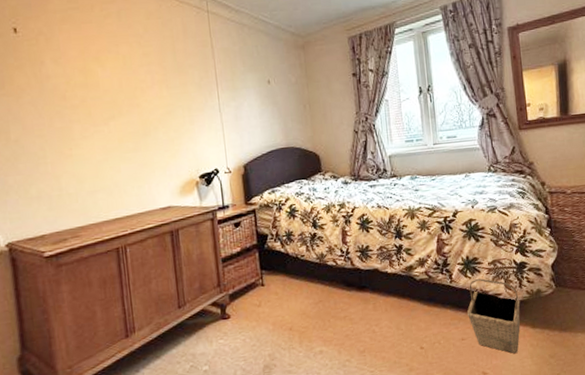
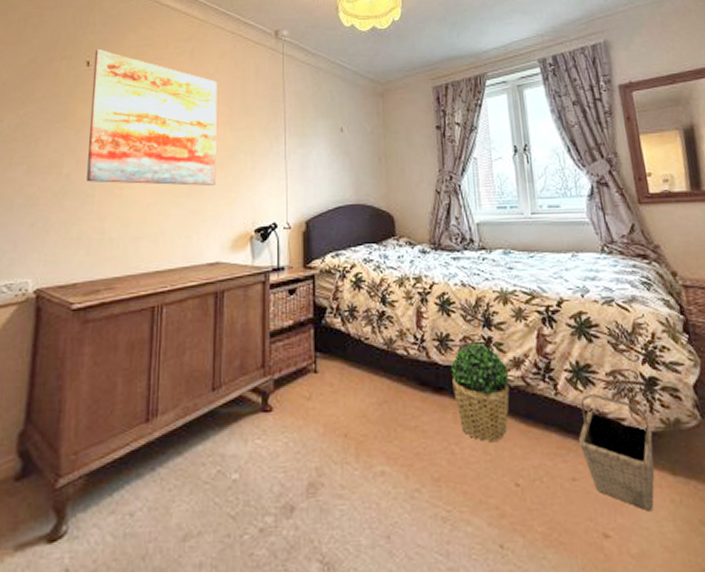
wall art: none [19,15,159,146] -> present [87,49,218,186]
potted plant: none [370,250,416,321] -> present [450,342,510,441]

